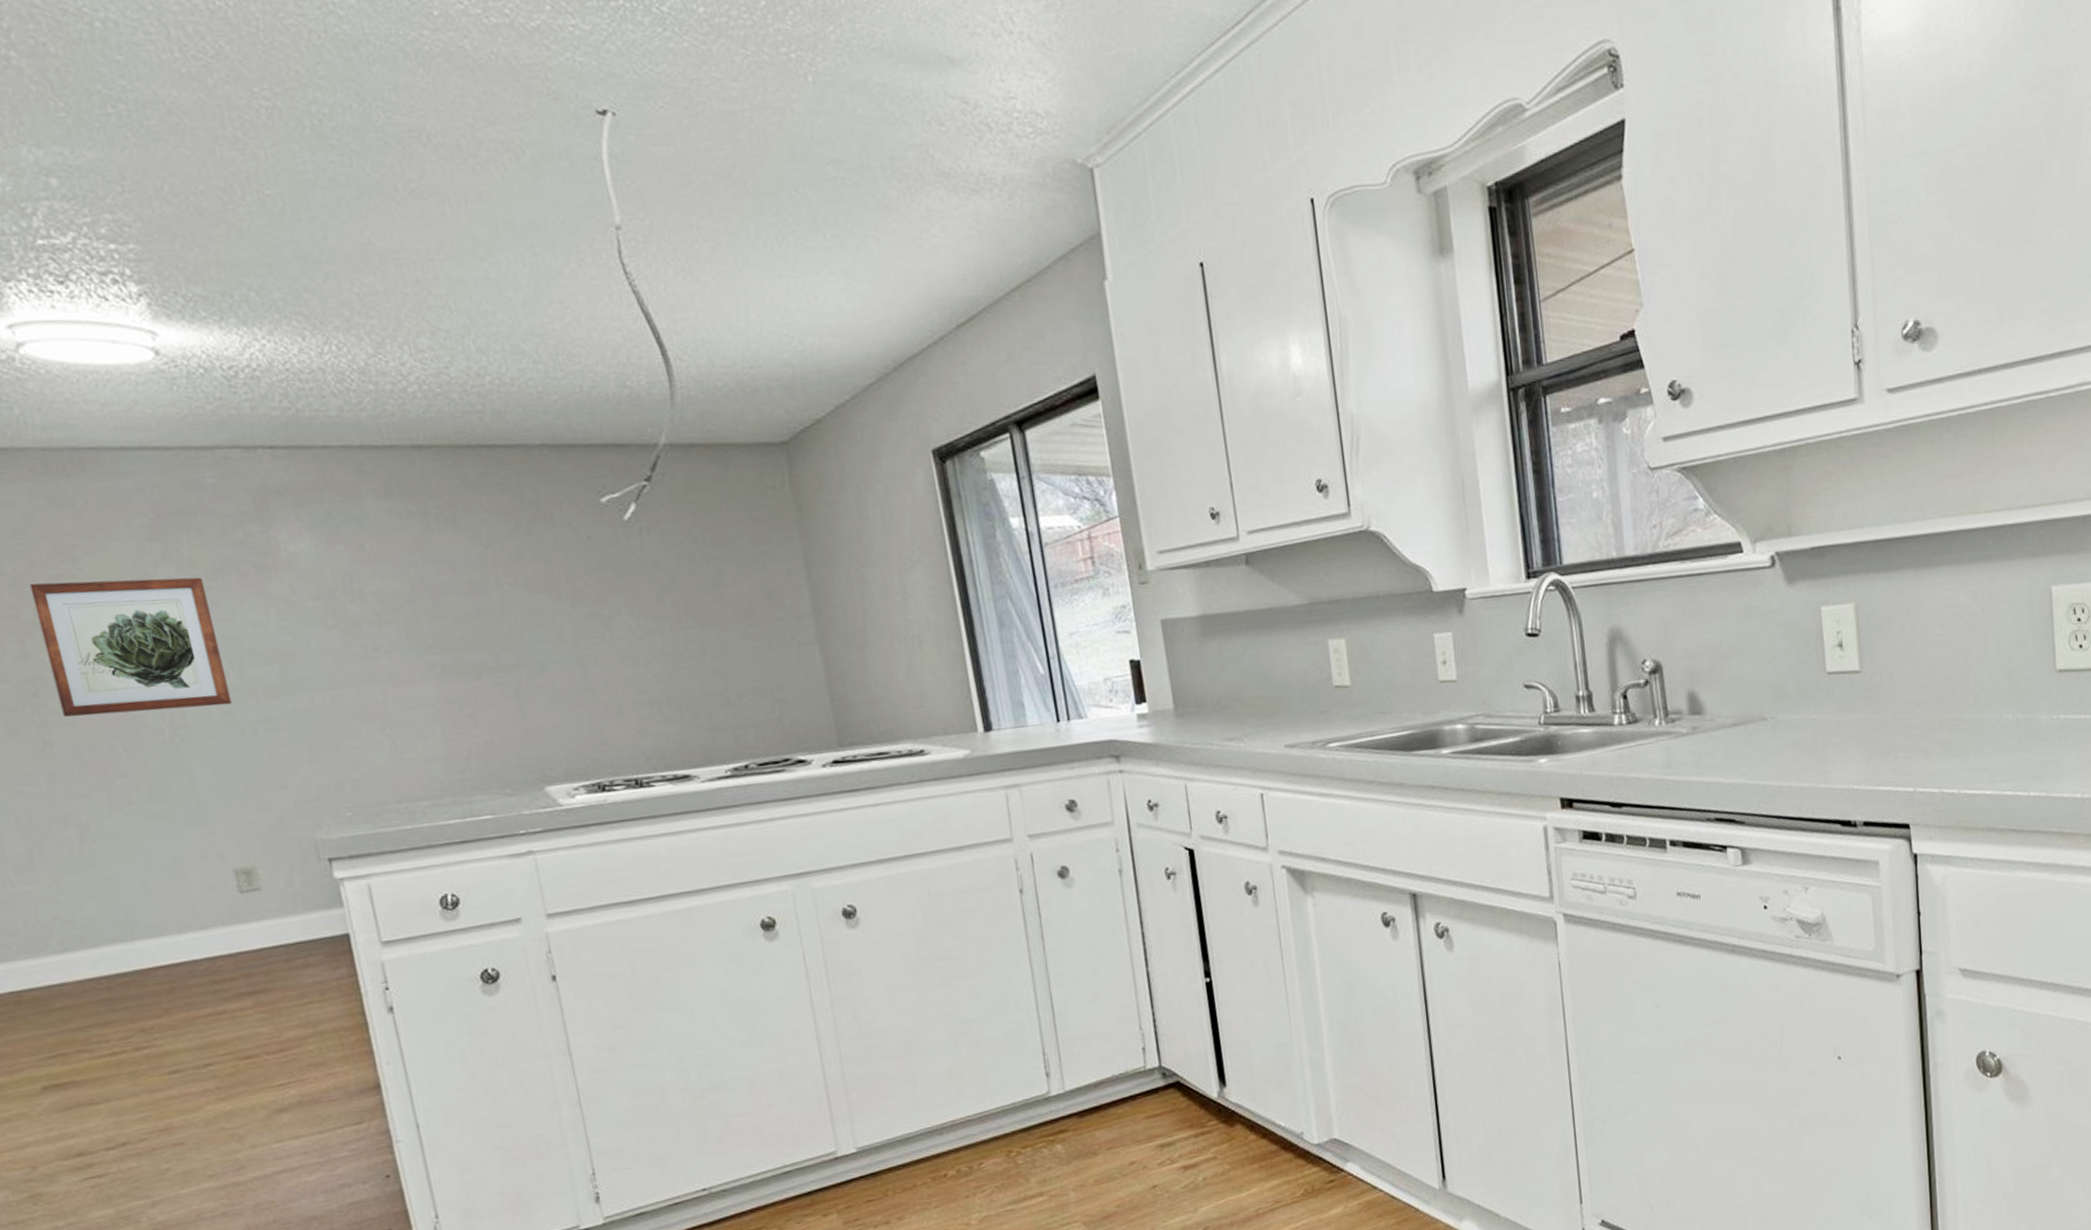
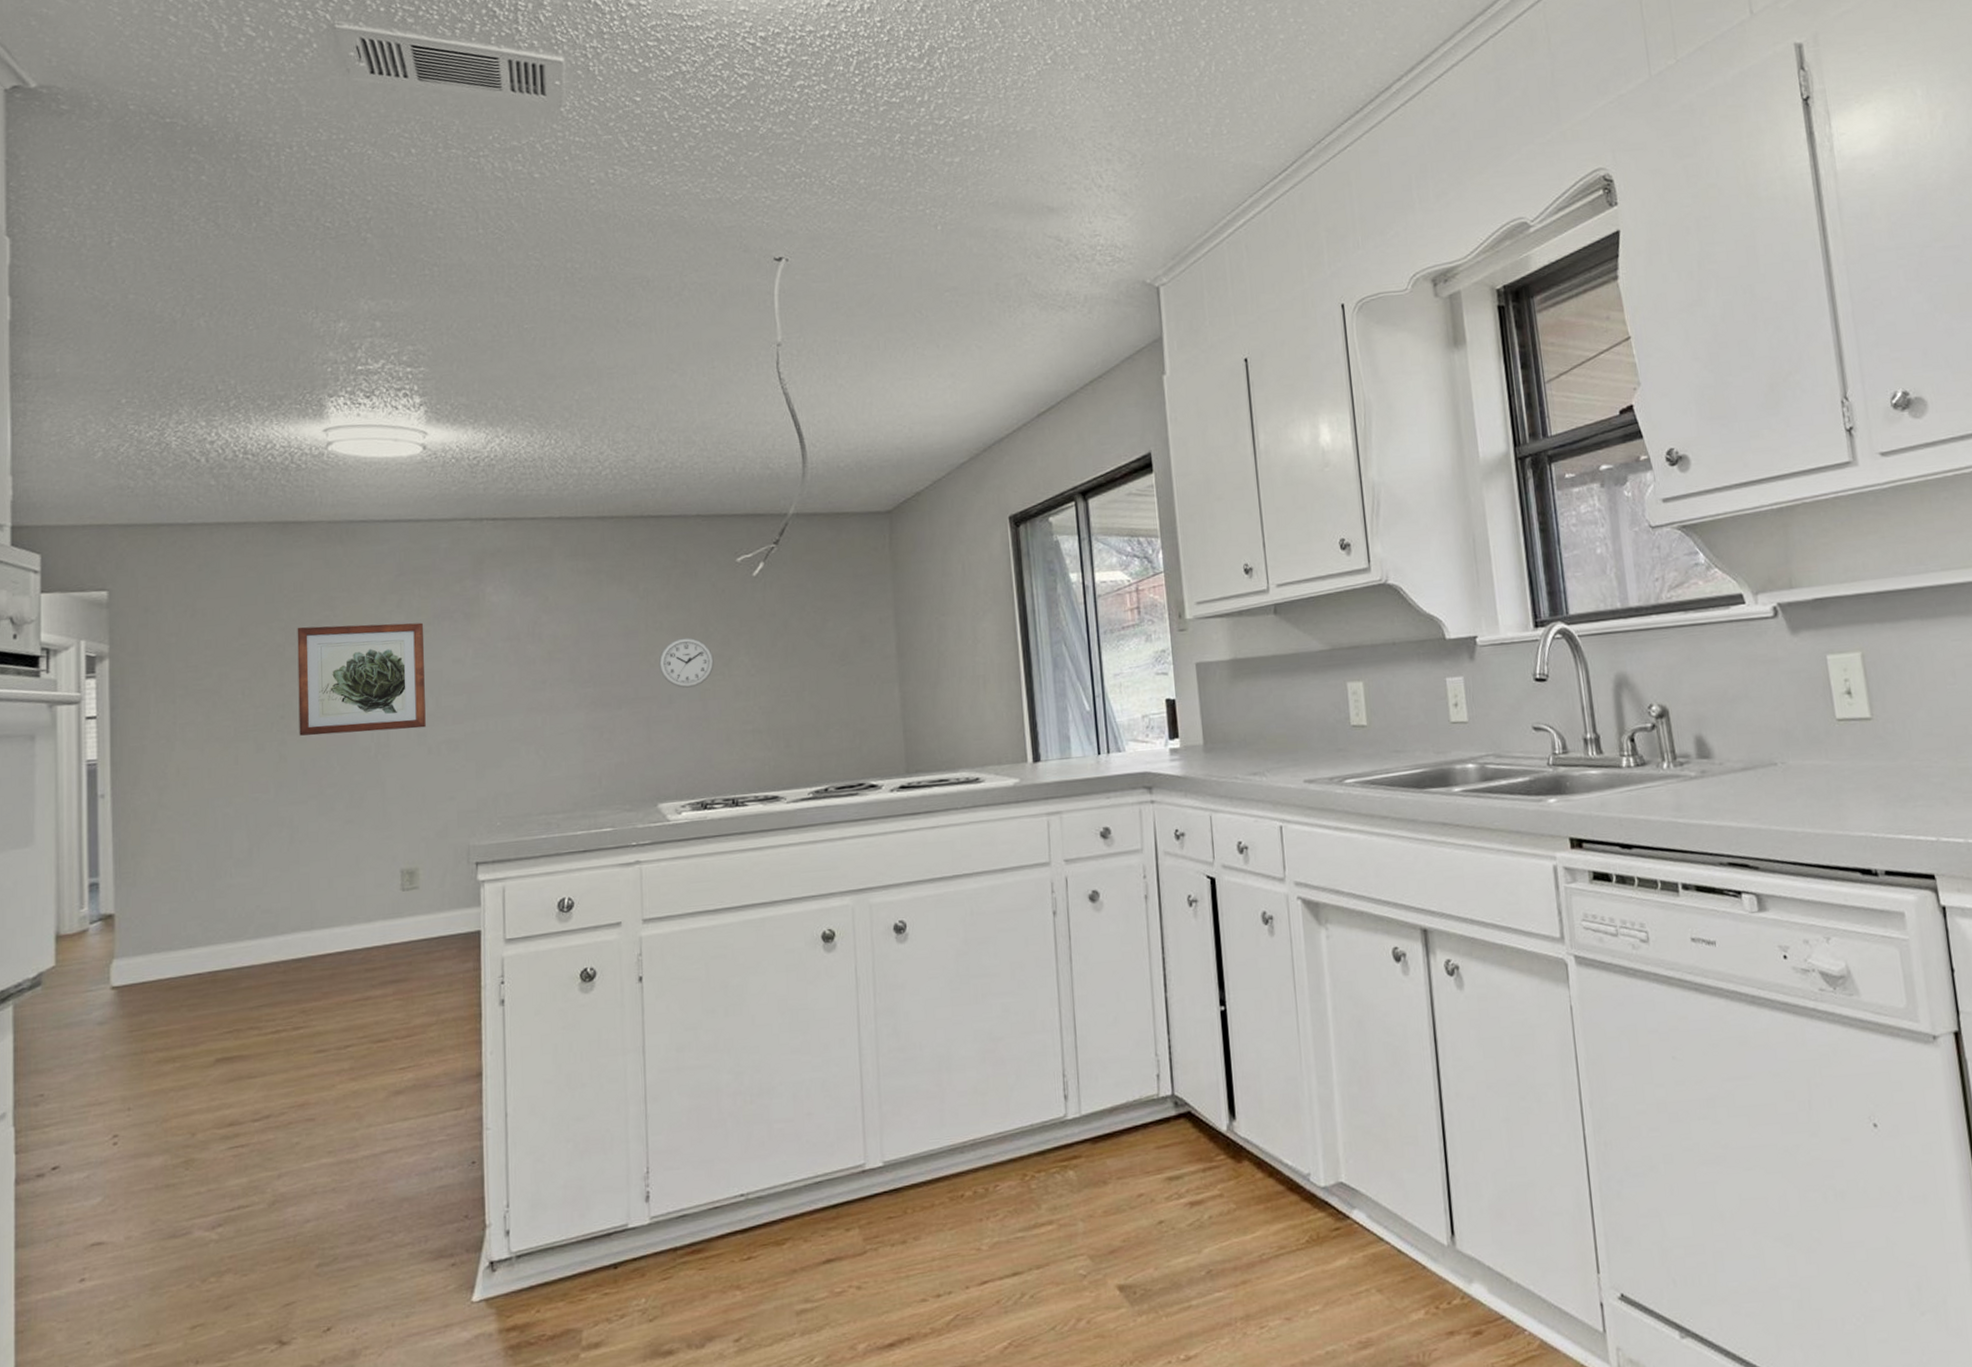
wall clock: none [519,594,591,654] -> present [658,637,714,688]

